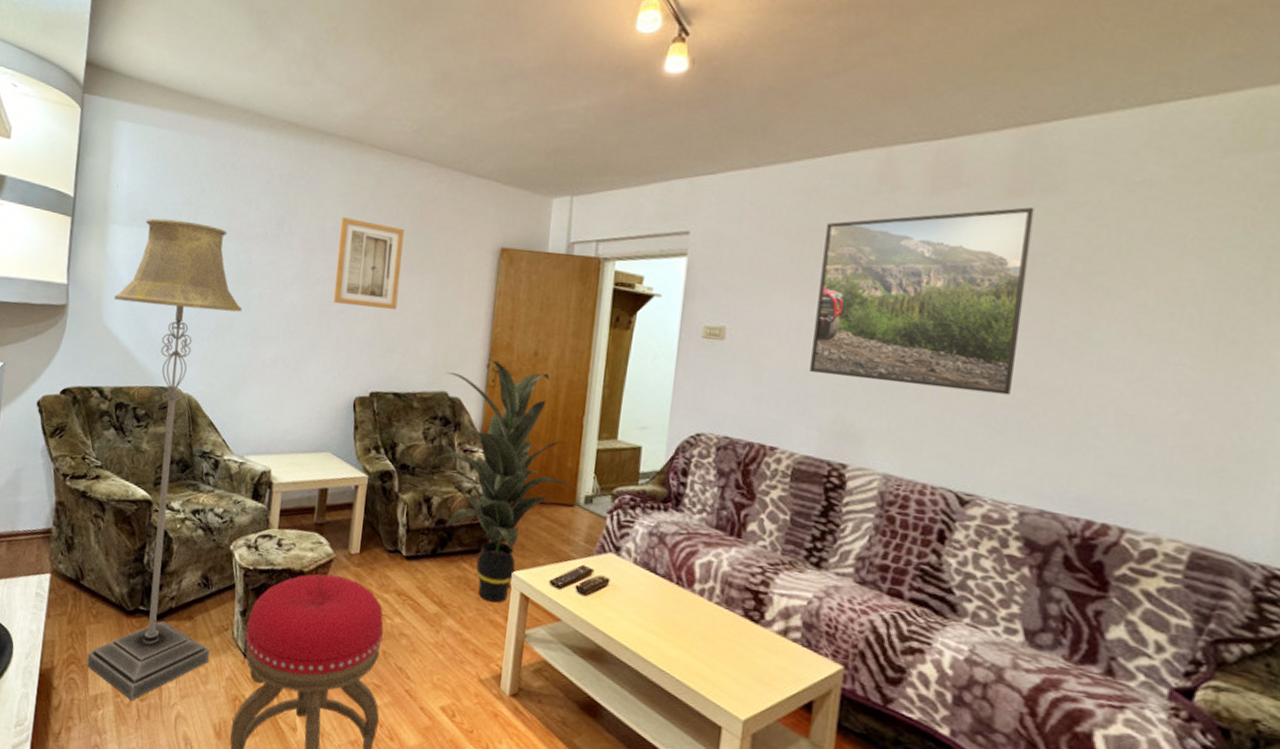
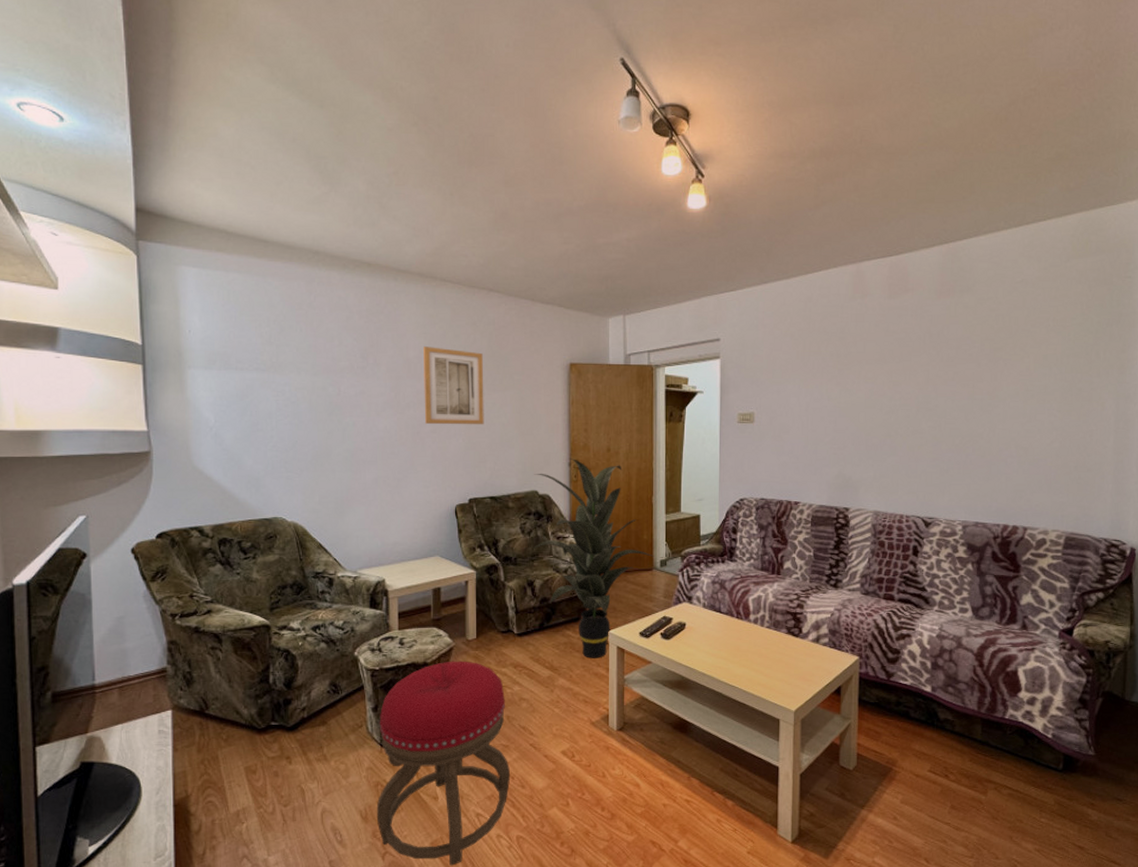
floor lamp: present [86,218,242,700] -> none [201,360,348,808]
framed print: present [810,207,1035,395] -> none [817,304,957,443]

